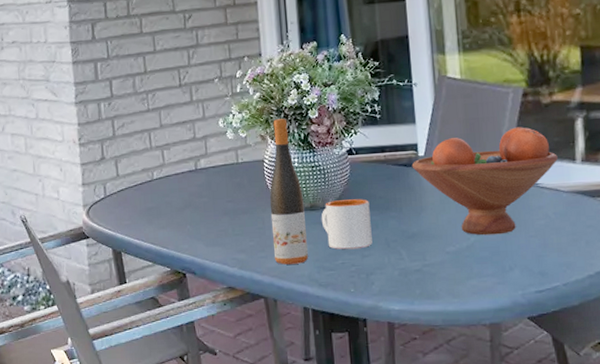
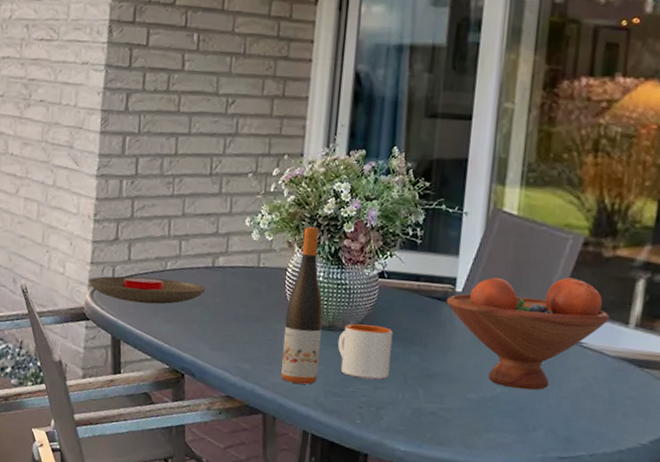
plate: none [83,187,193,215] -> present [89,276,206,304]

